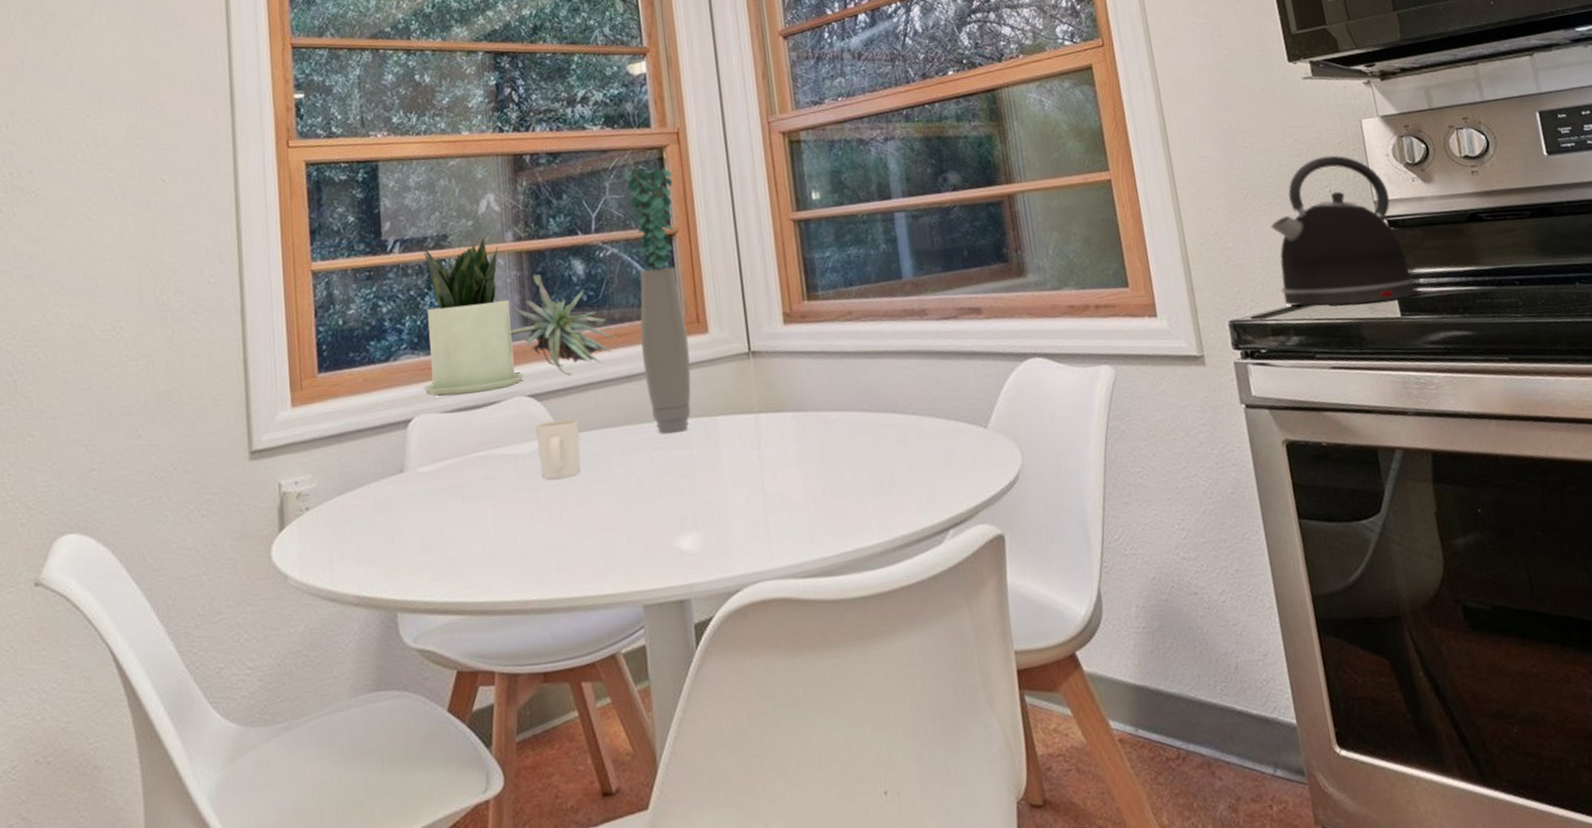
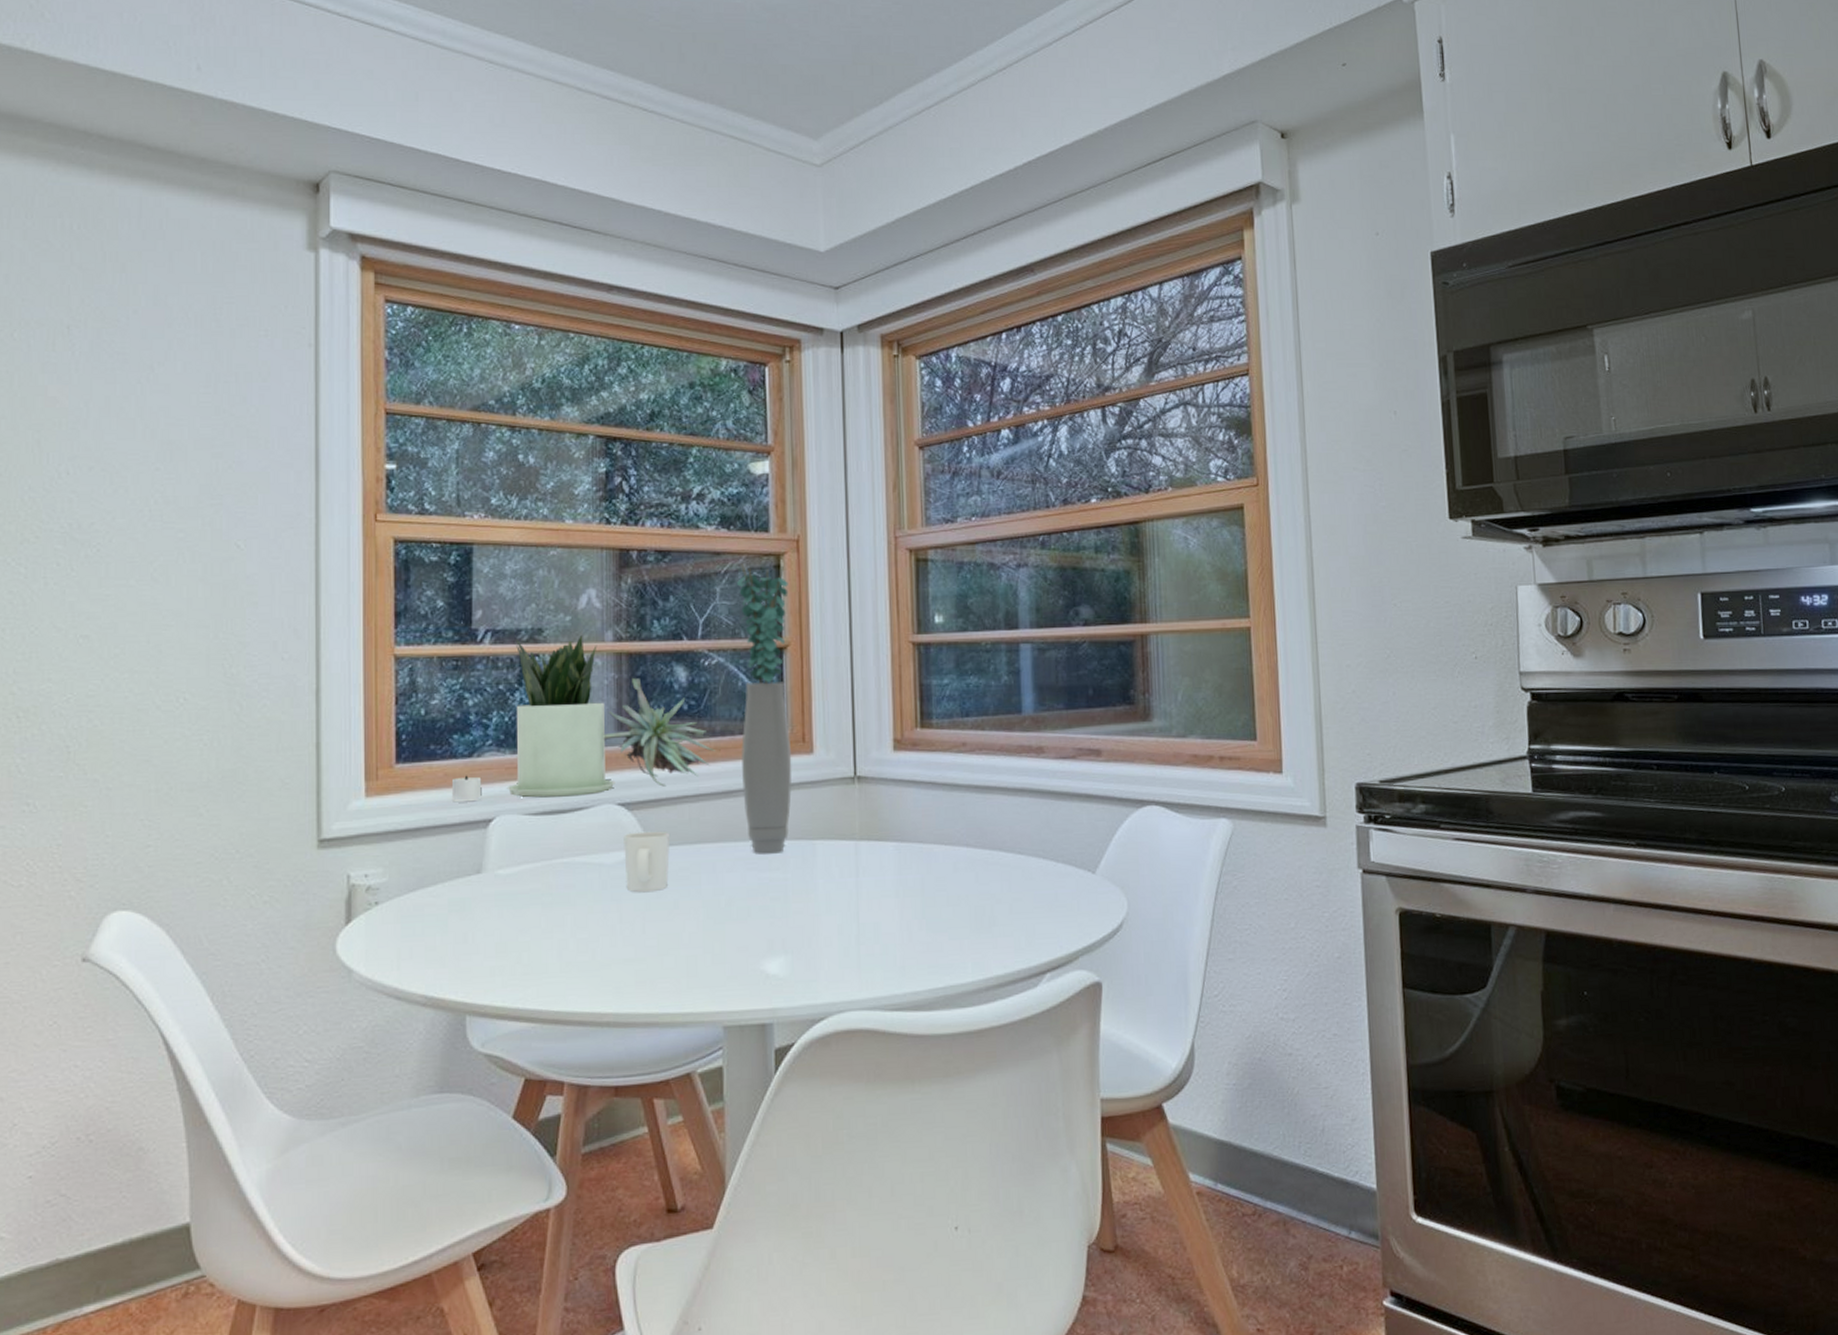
candle: none [371,379,400,406] -> present [451,775,482,803]
kettle: present [1270,155,1416,306] -> none [1410,621,1552,777]

